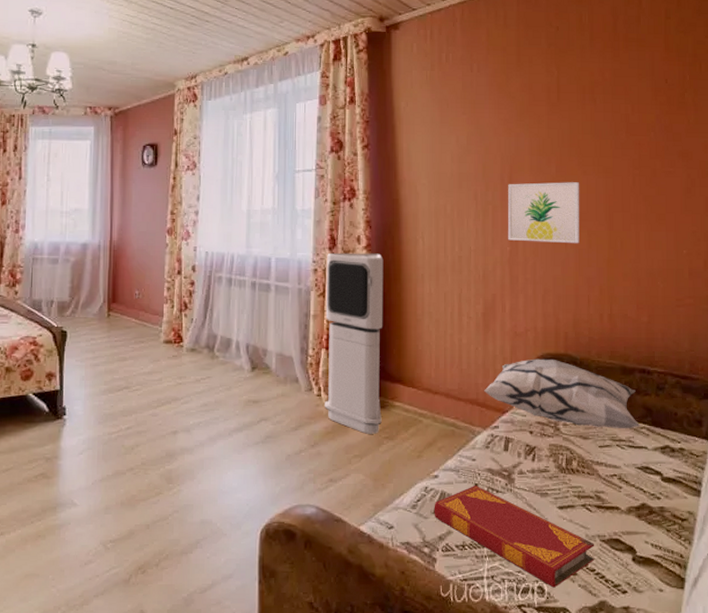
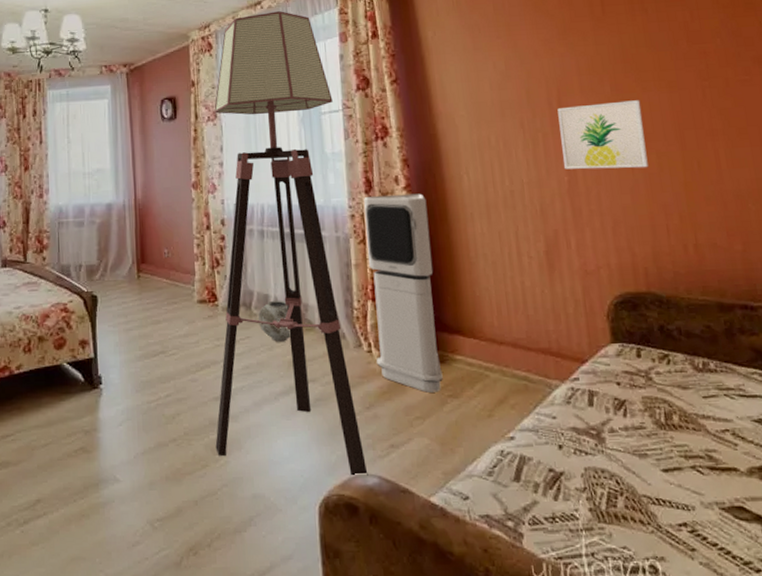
floor lamp: none [170,69,307,506] -> present [214,11,368,476]
vase: none [220,344,249,383] -> present [258,300,291,342]
hardback book: present [434,486,595,588] -> none [513,447,715,567]
decorative pillow: present [484,358,640,428] -> none [557,298,751,375]

